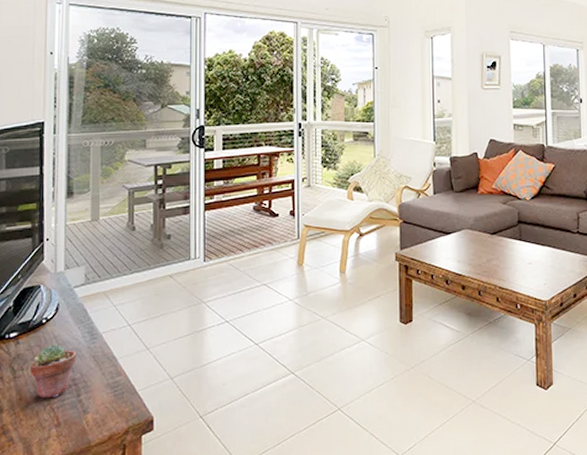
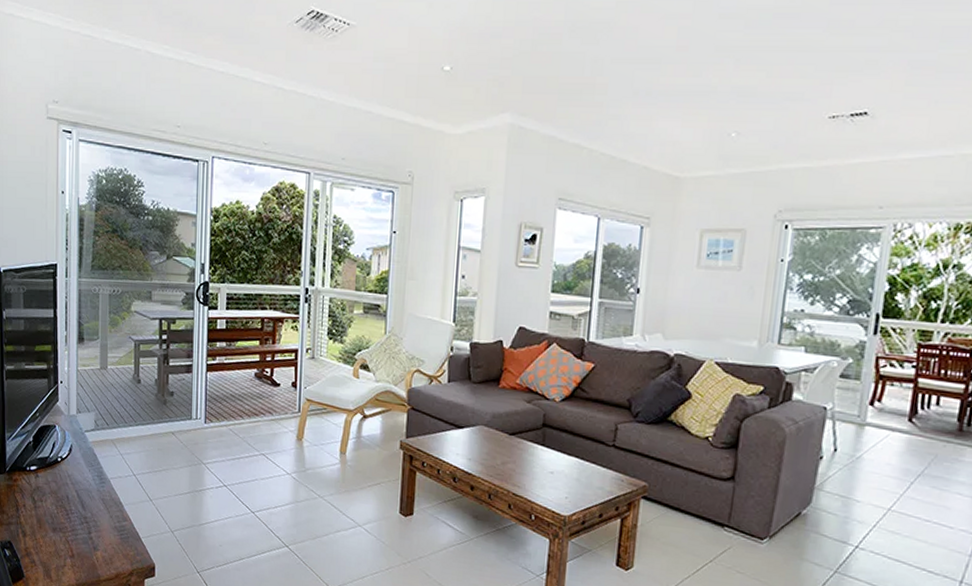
potted succulent: present [29,343,76,399] -> none [47,482,88,532]

